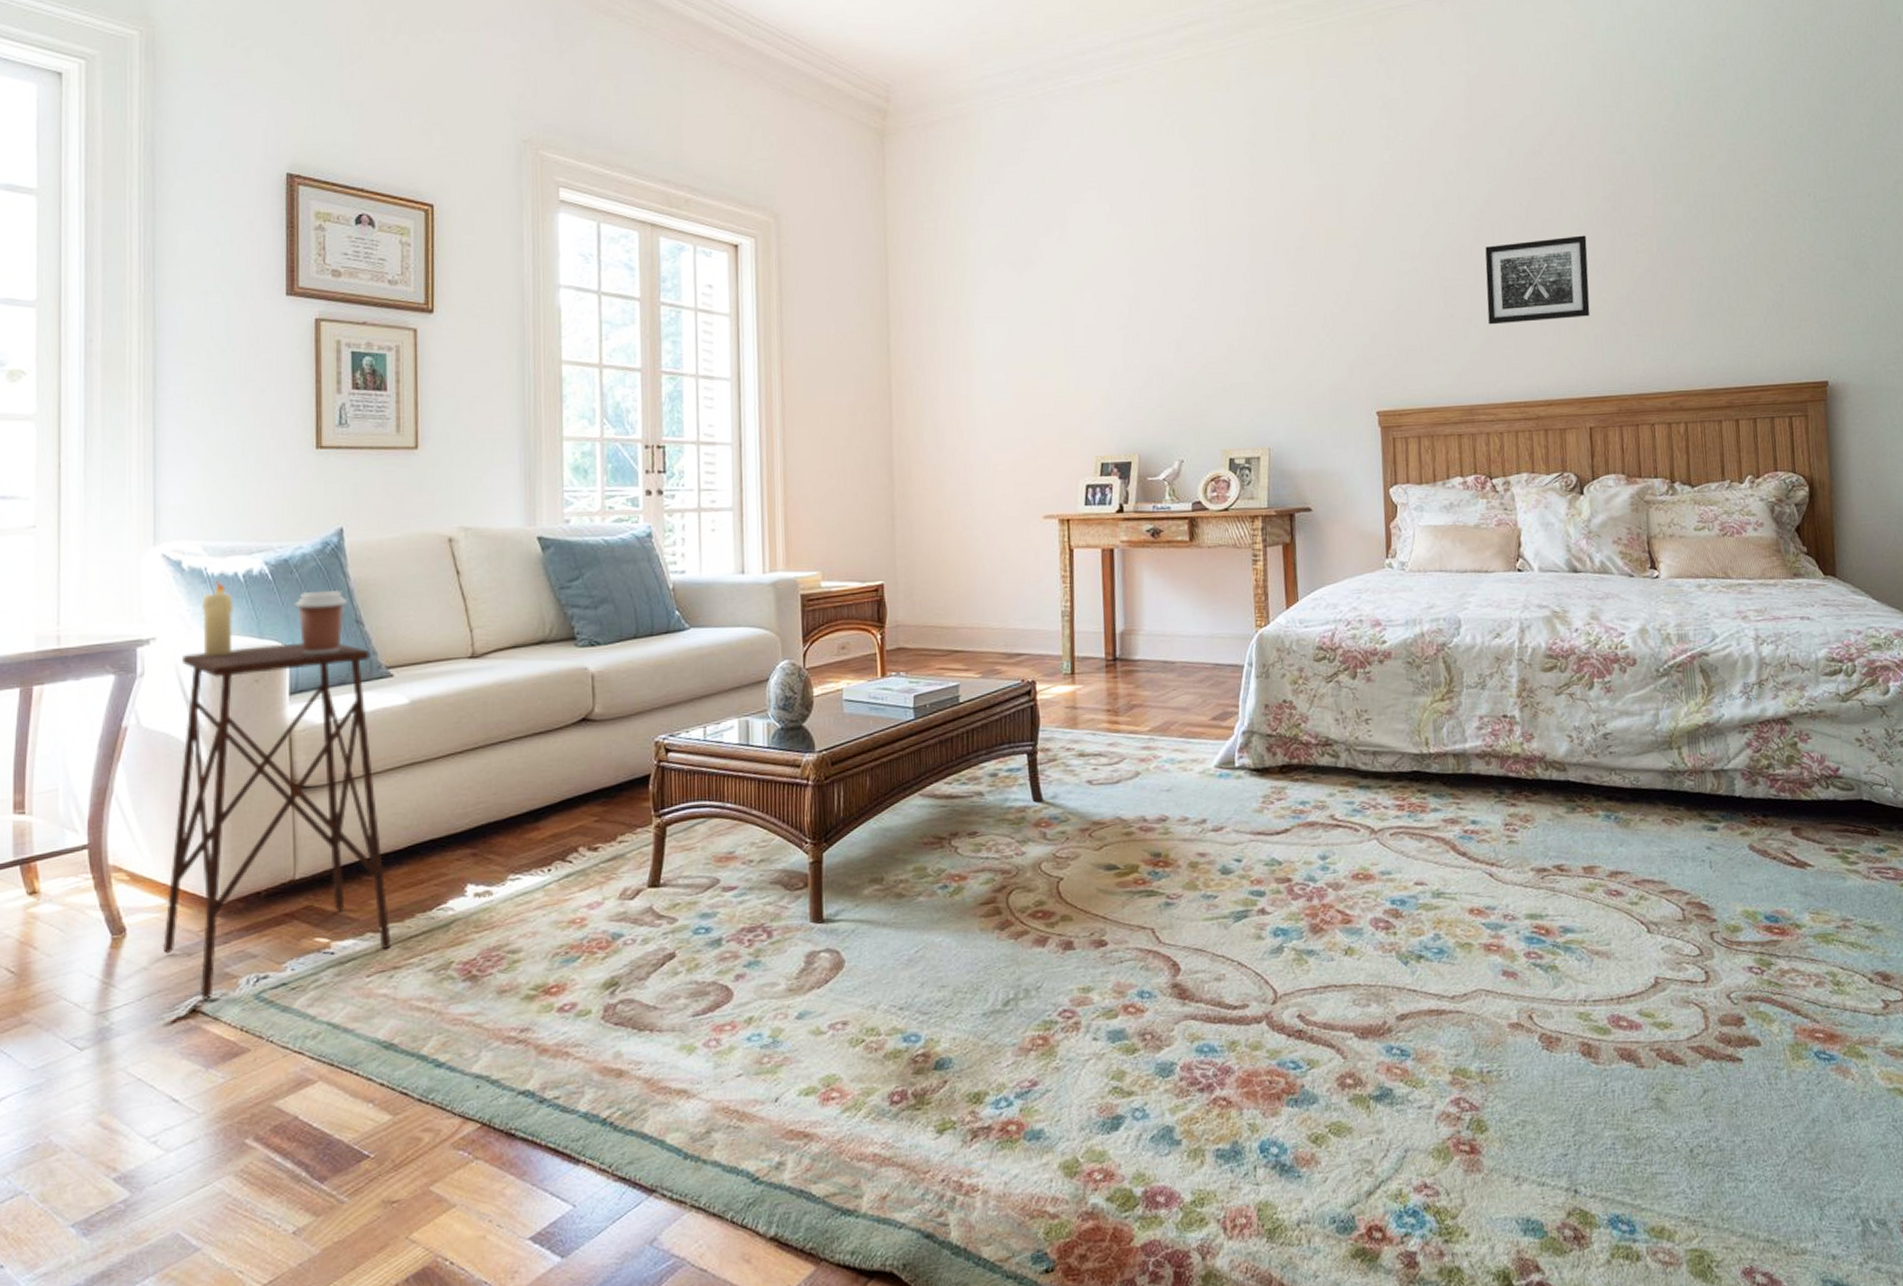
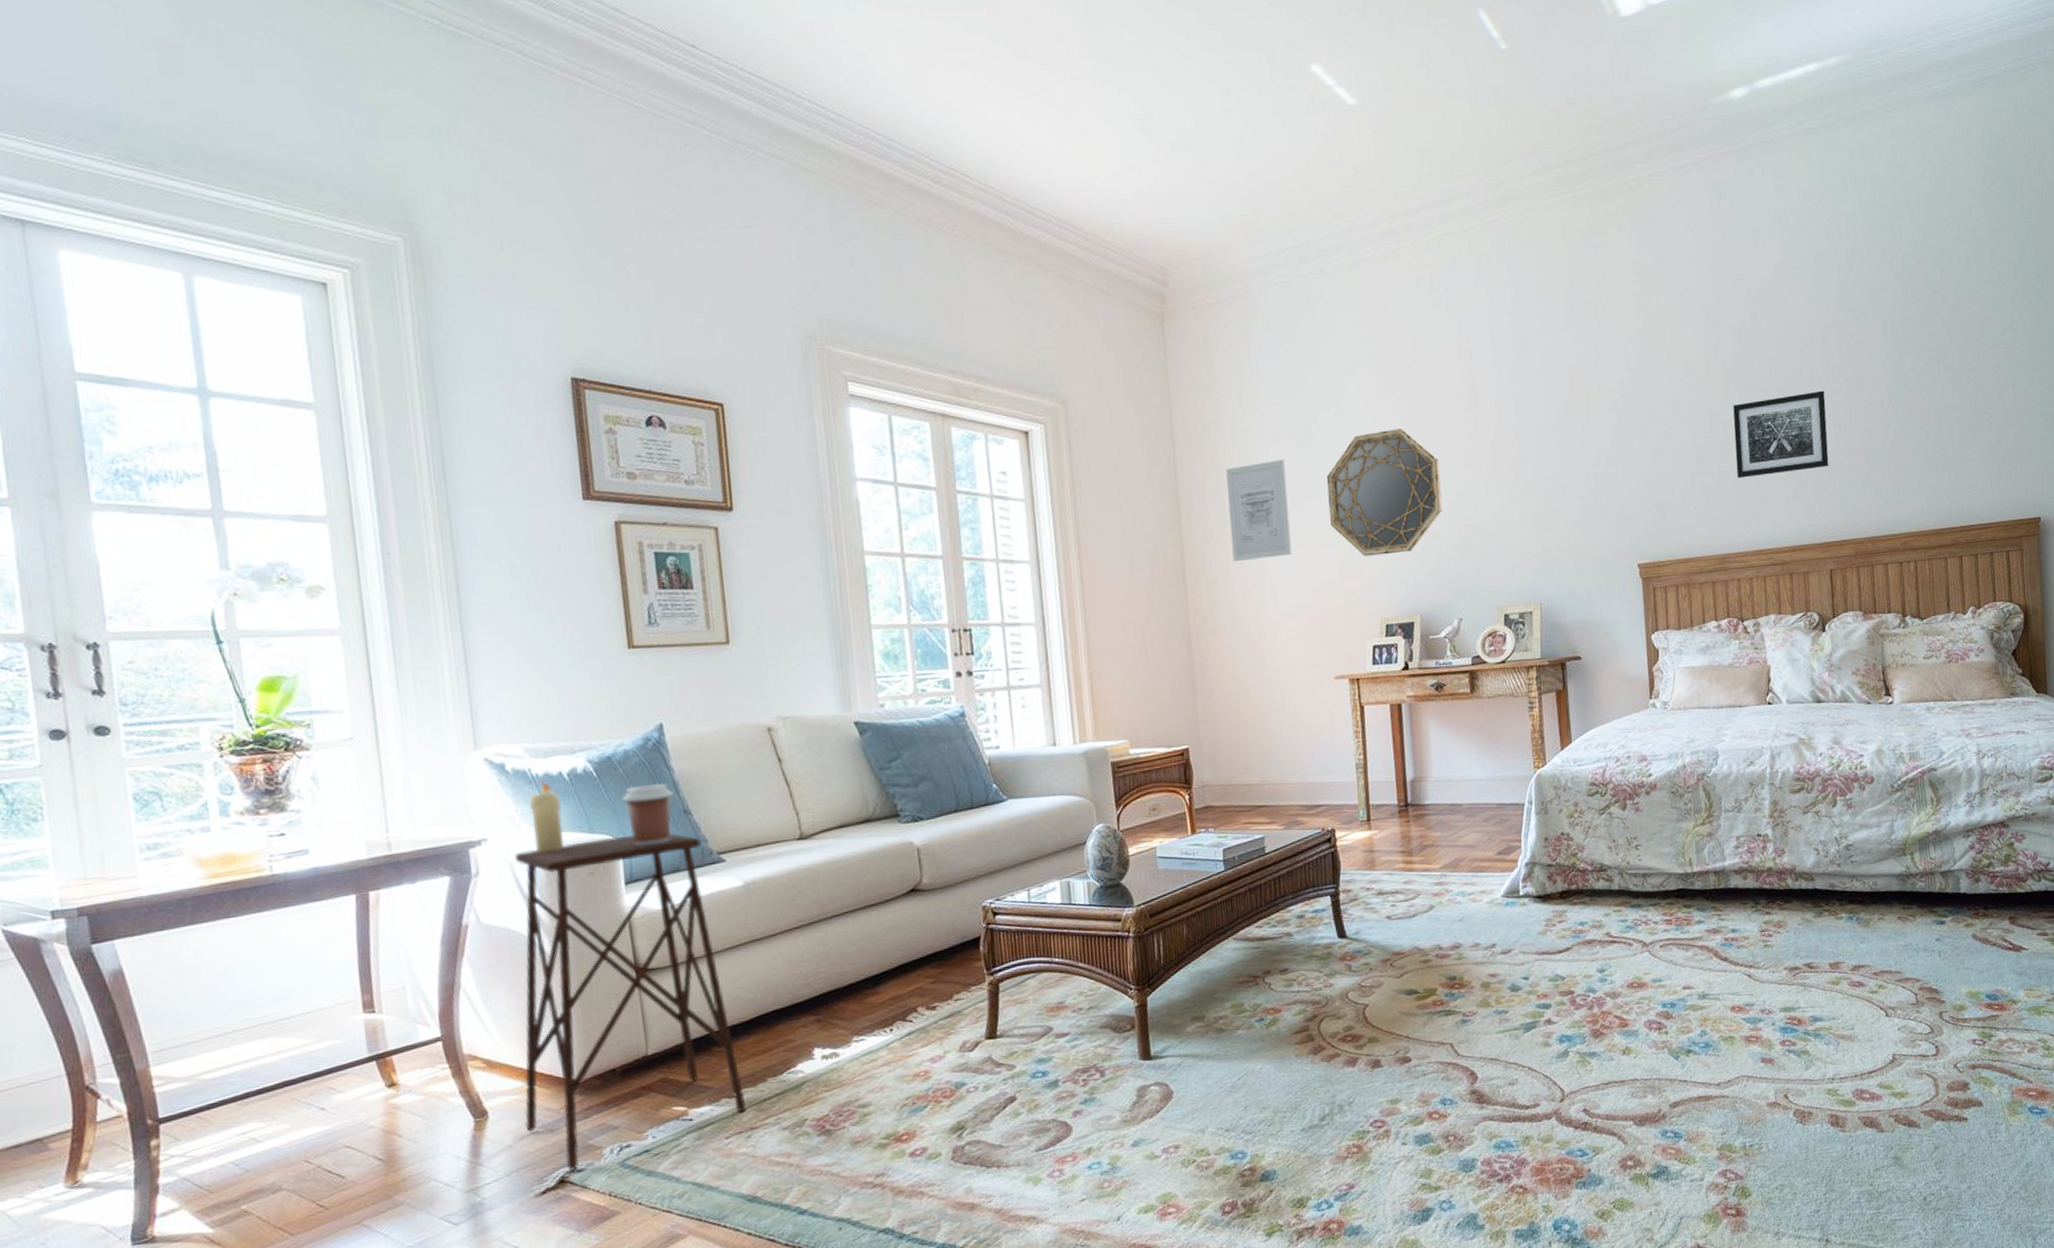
wall art: none [939,284,1005,389] -> present [1226,459,1292,562]
home mirror: none [1045,257,1167,390] -> present [1326,429,1443,557]

